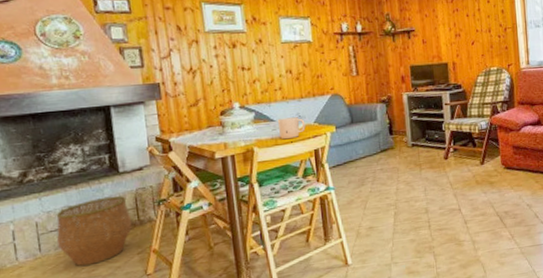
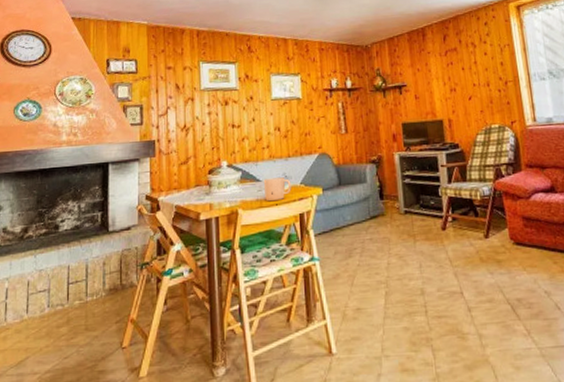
basket: present [56,196,133,267] -> none [43,256,115,333]

